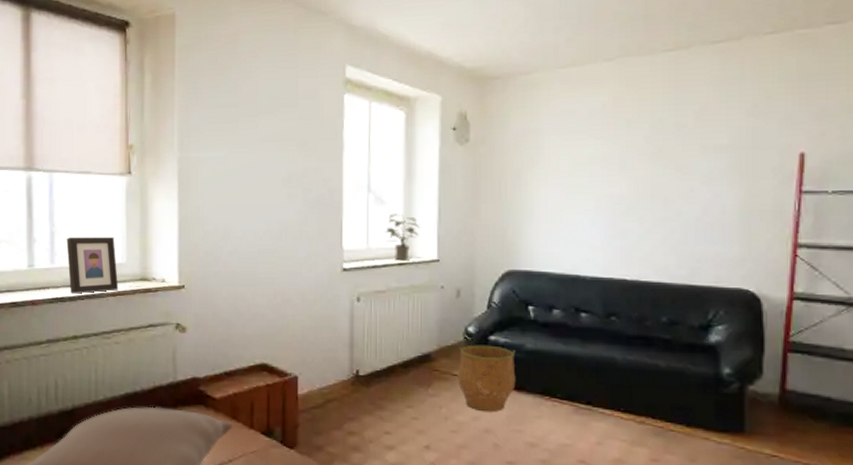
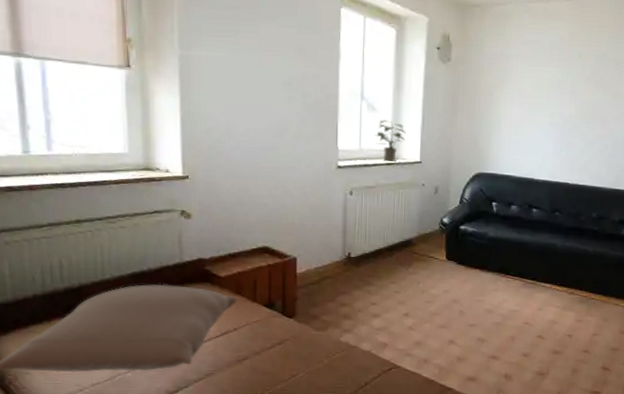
picture frame: present [66,236,119,294] -> none [64,125,122,181]
basket: present [457,345,516,411] -> none [433,233,481,286]

